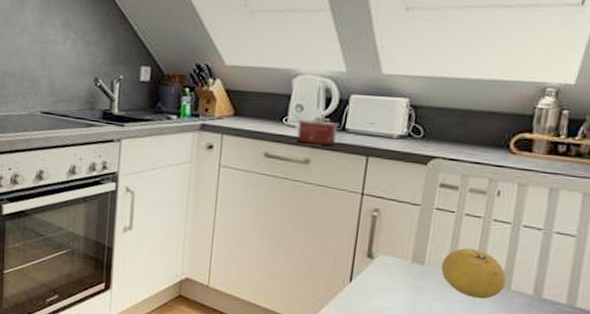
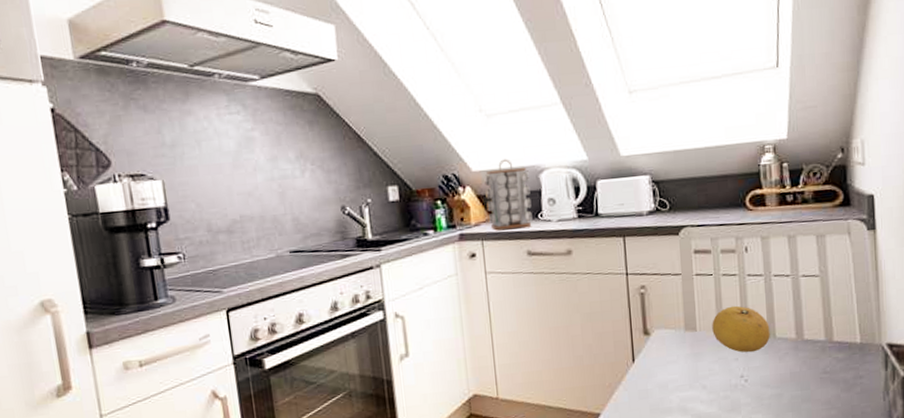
spice rack: none [232,57,282,130] -> present [484,158,533,231]
casserole: present [296,117,340,146] -> none [551,207,593,236]

